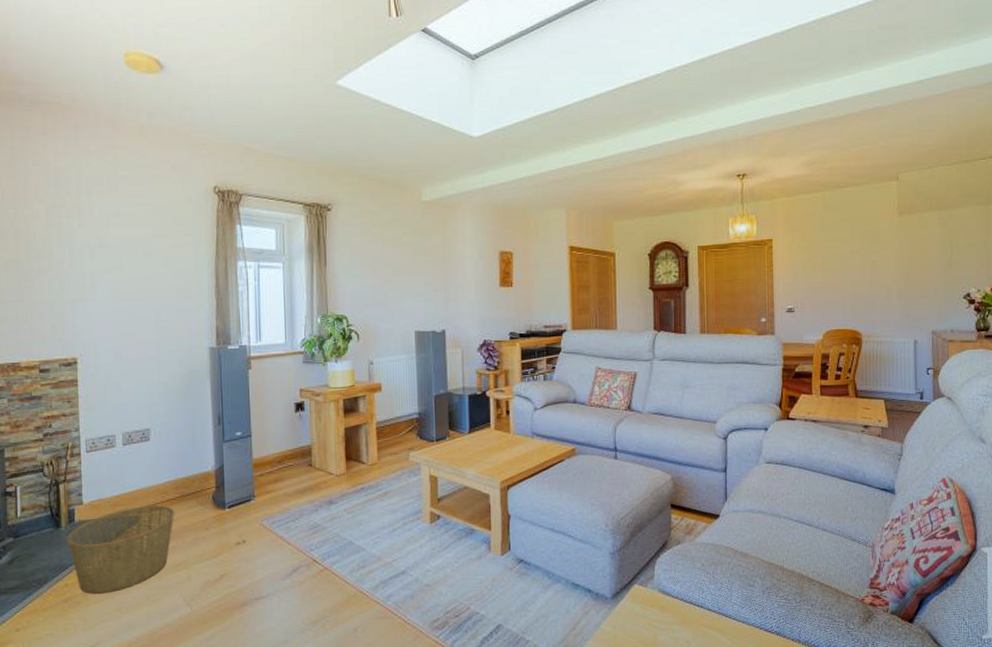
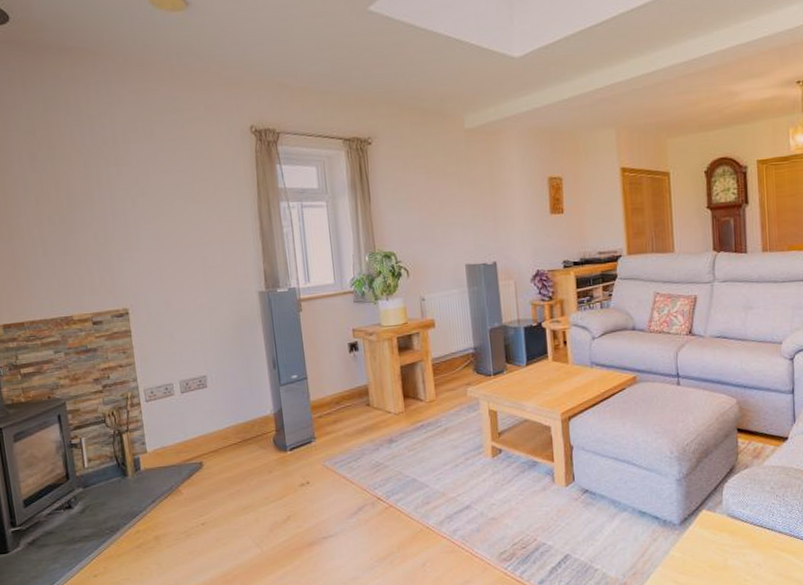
basket: present [66,505,175,594] -> none [134,450,238,539]

